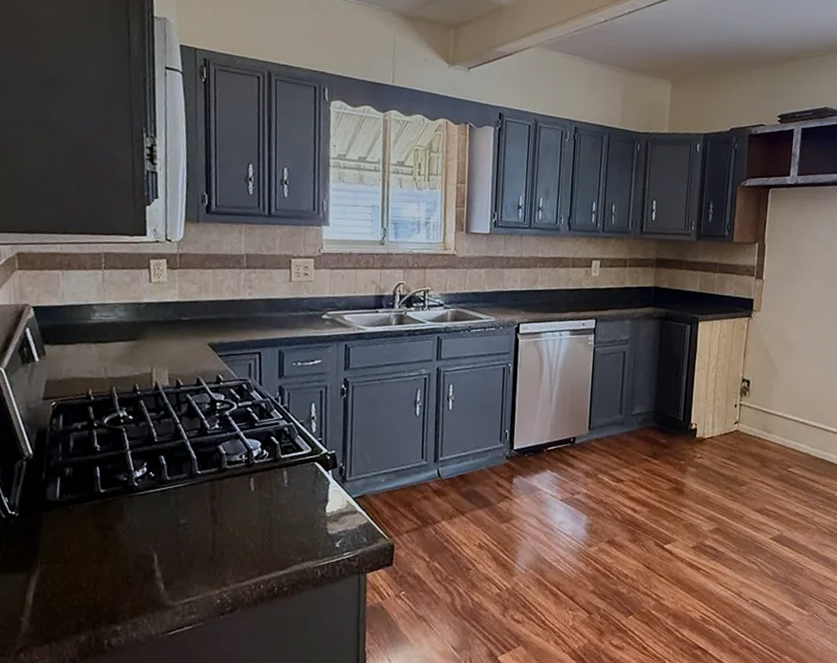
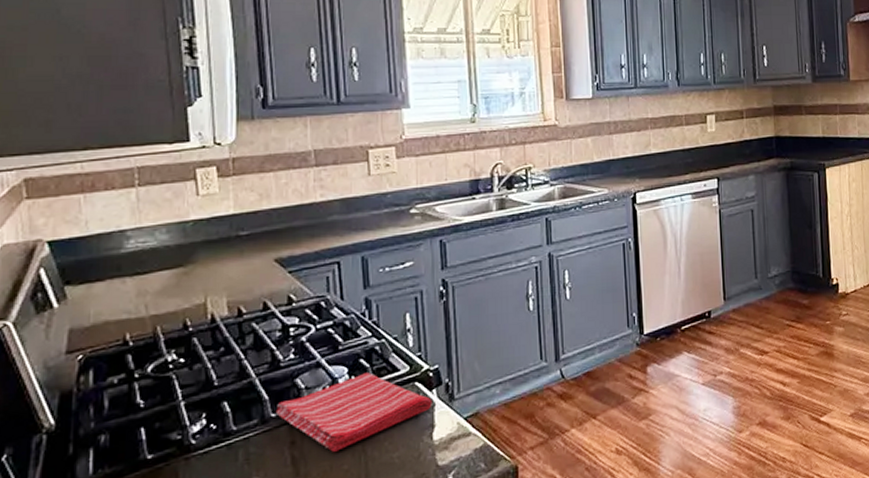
dish towel: none [201,449,328,509] -> present [275,373,432,452]

